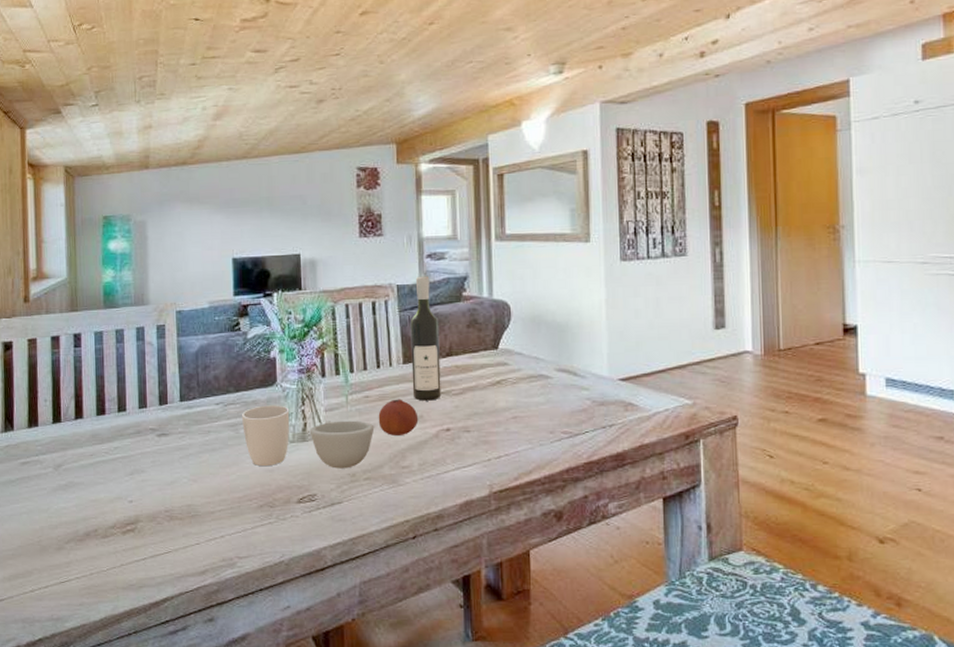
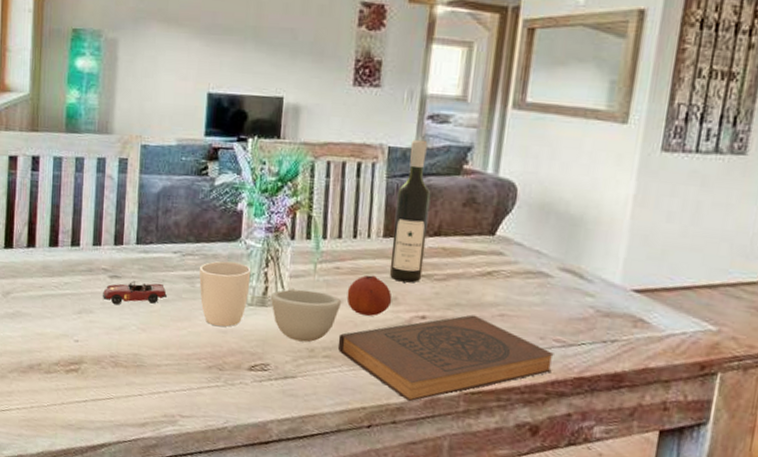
toy car: none [151,434,213,461] -> present [102,281,167,305]
book: none [376,421,565,508] -> present [337,314,554,402]

